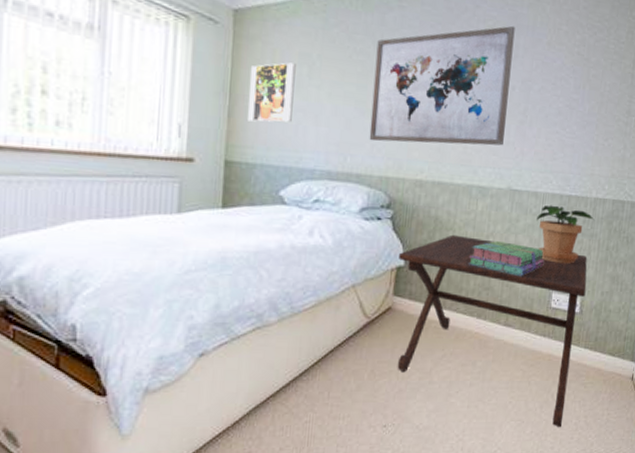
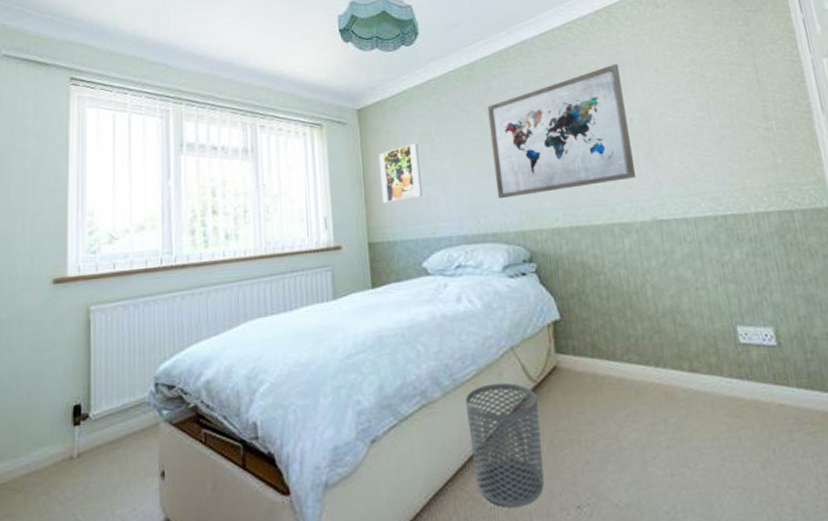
waste bin: none [297,315,368,422] -> present [466,382,544,507]
side table: present [397,234,588,428] -> none [551,277,799,494]
stack of books: present [469,241,544,276] -> none [629,277,717,313]
potted plant: present [537,205,594,264] -> none [694,228,762,292]

